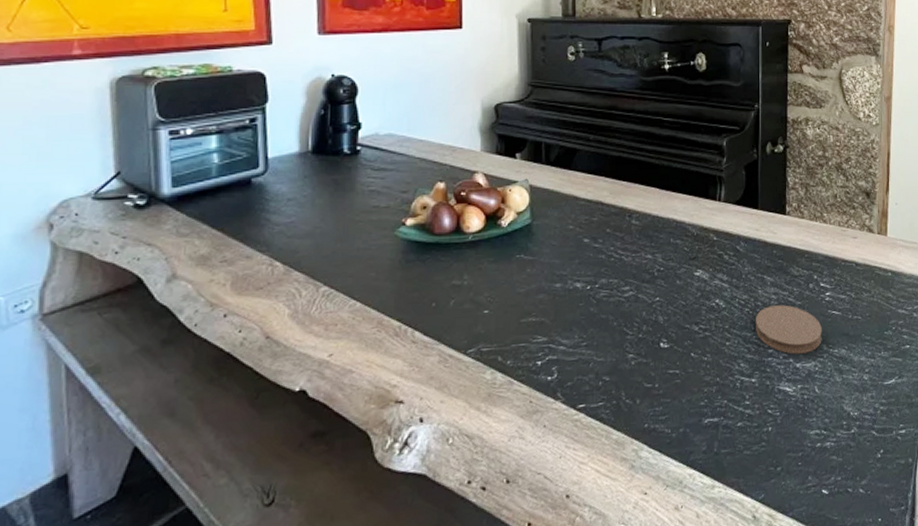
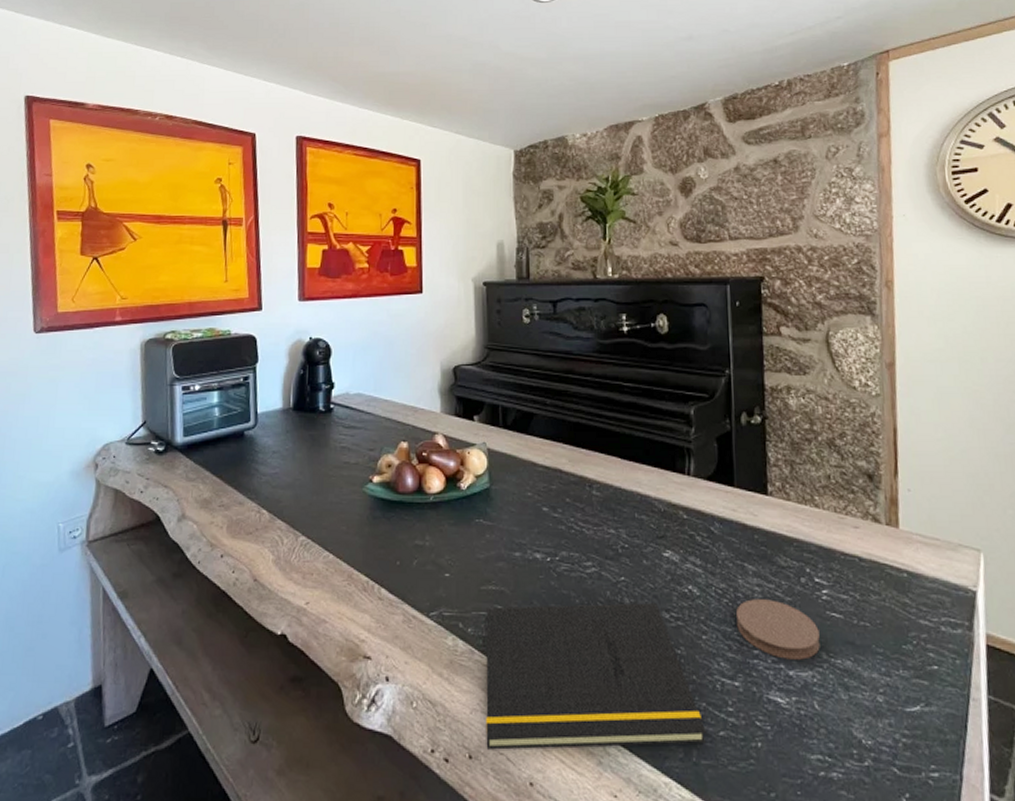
notepad: none [521,318,727,472] -> present [482,603,707,750]

